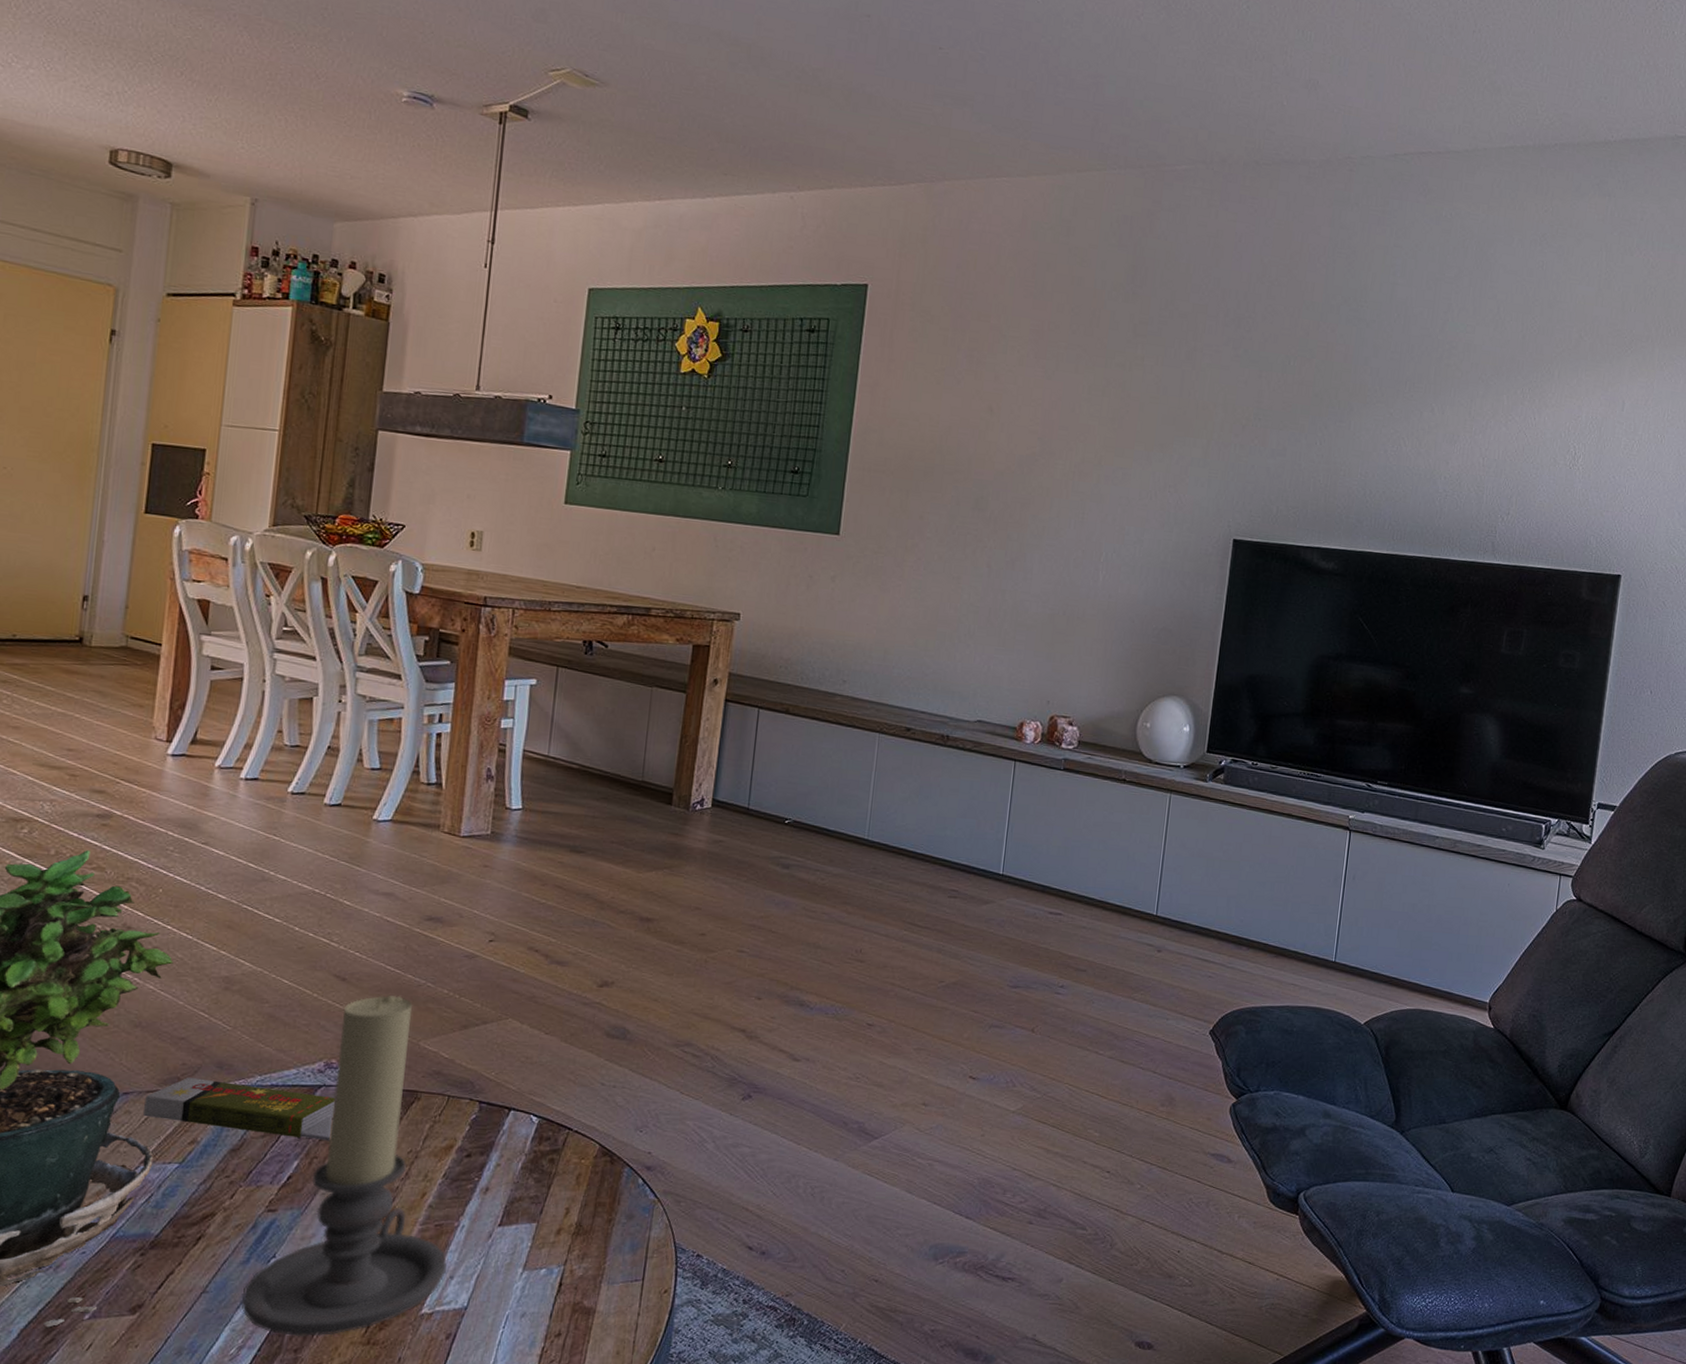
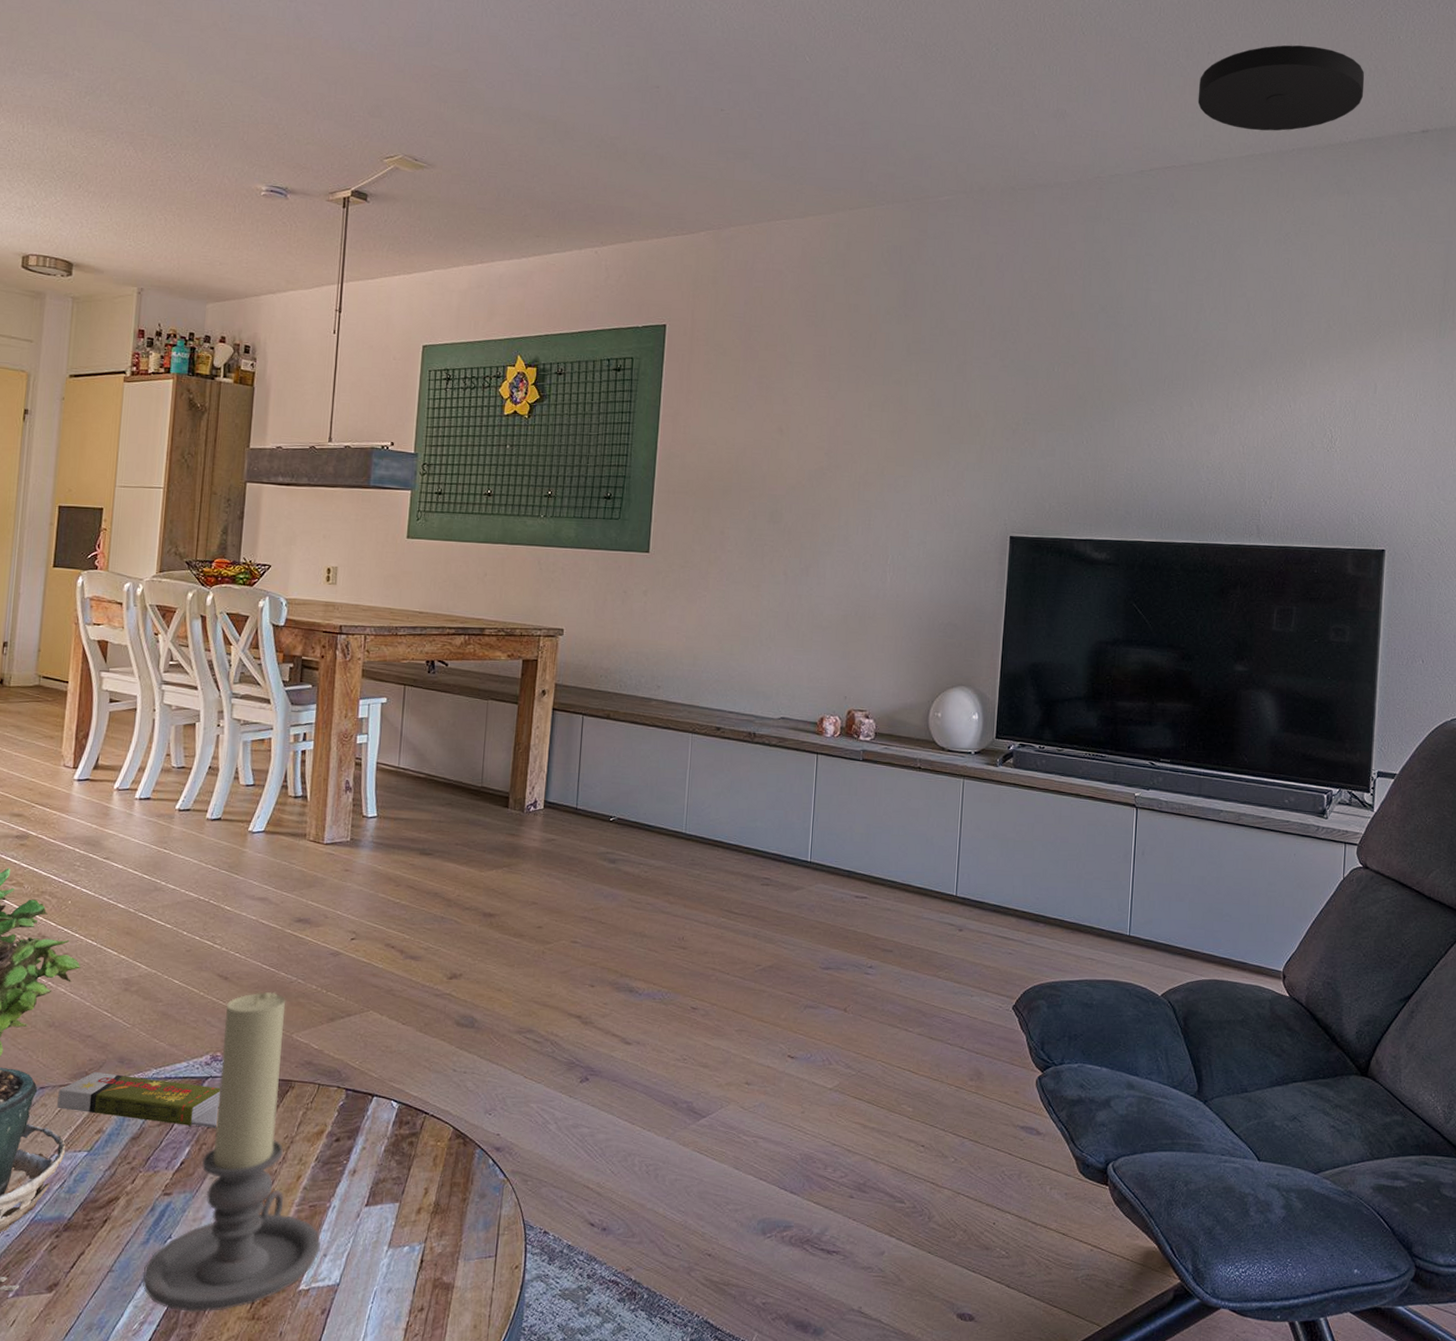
ceiling light: none [1459,29,1635,123] -> present [1197,45,1365,131]

